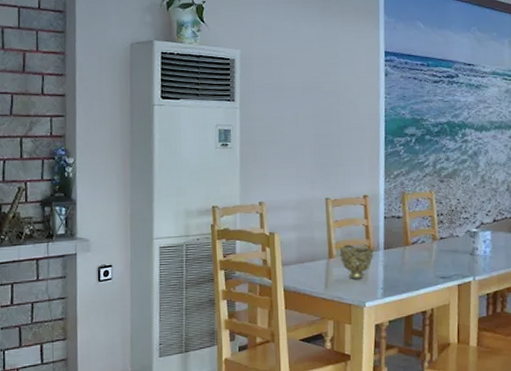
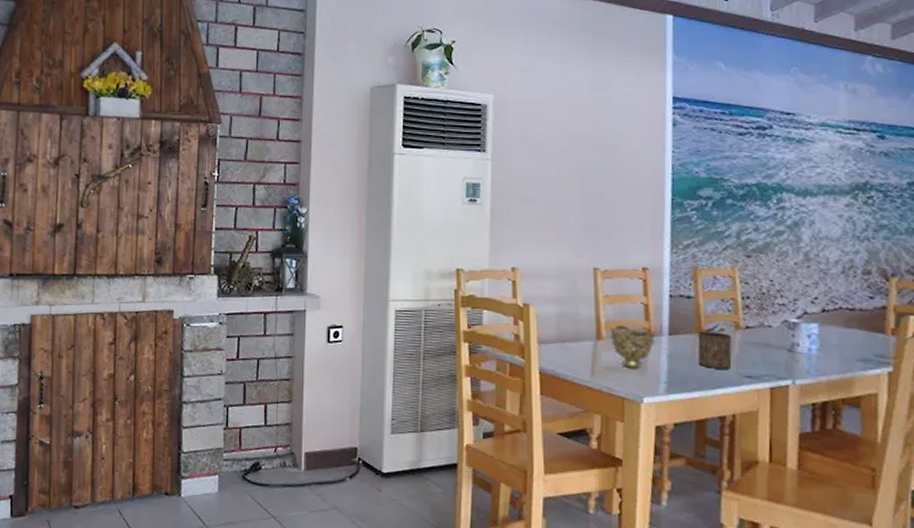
cup: none [405,243,431,274] -> present [698,331,732,369]

